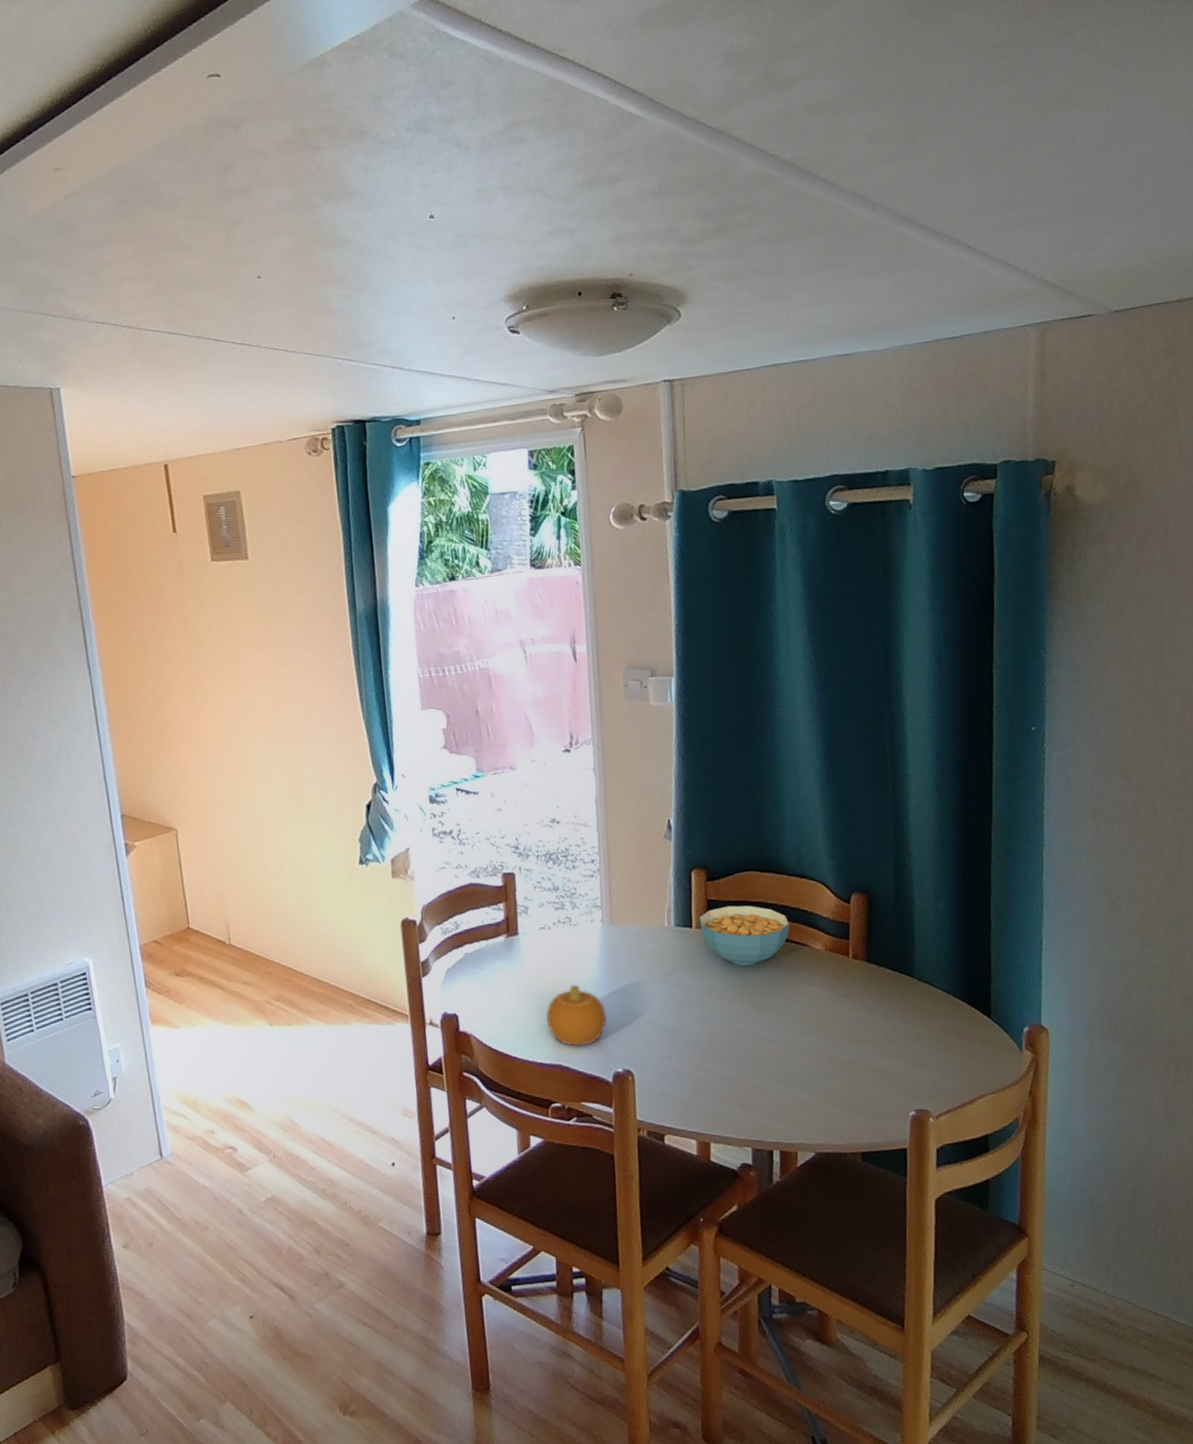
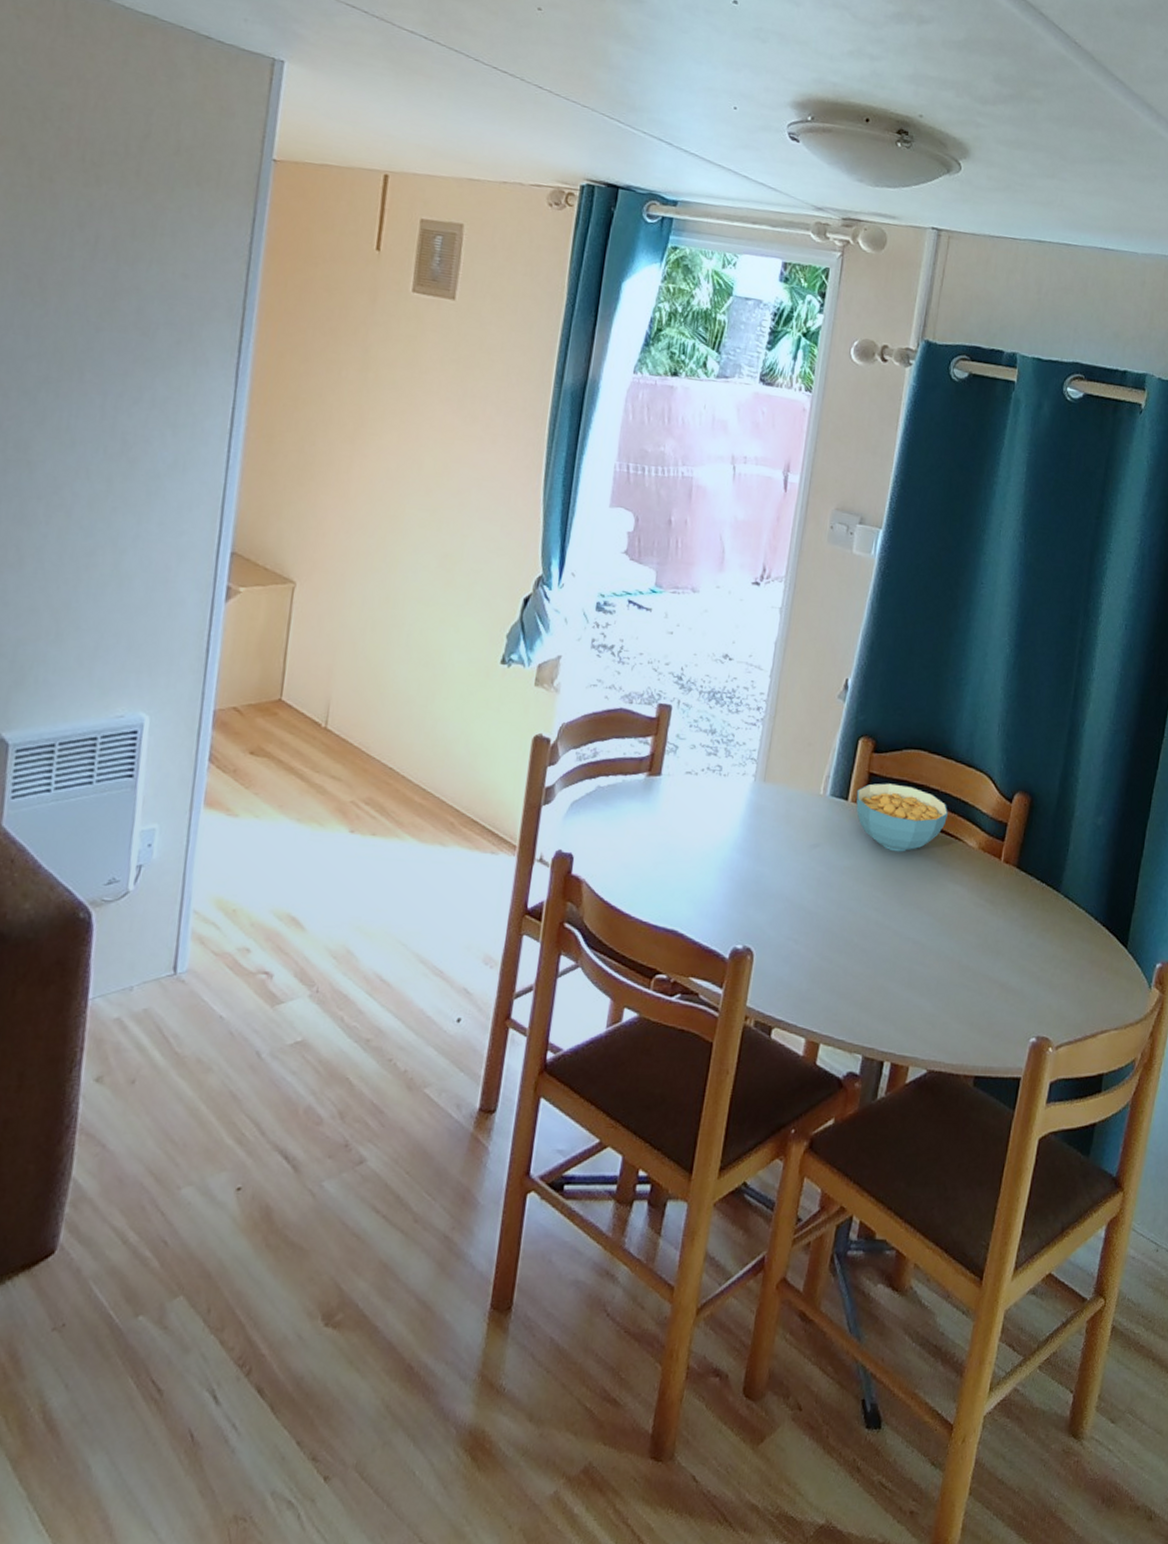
fruit: present [545,984,607,1046] -> none [670,842,738,912]

